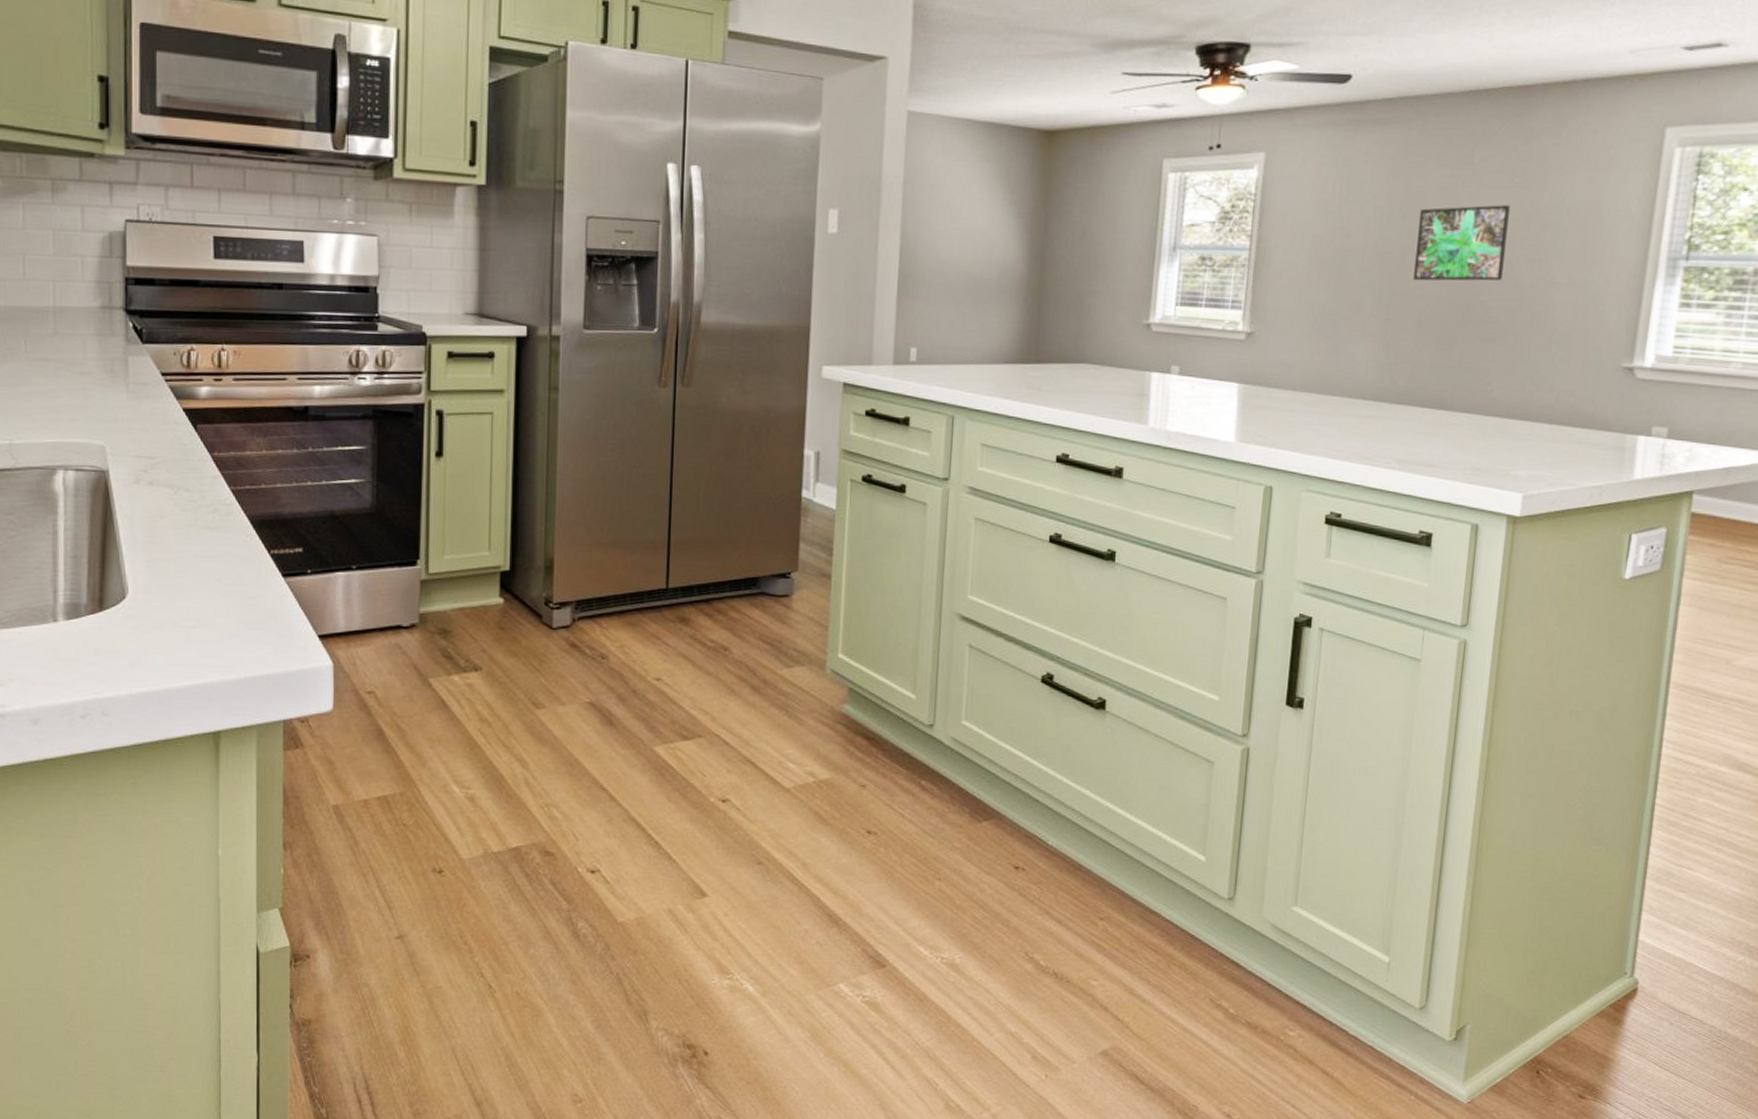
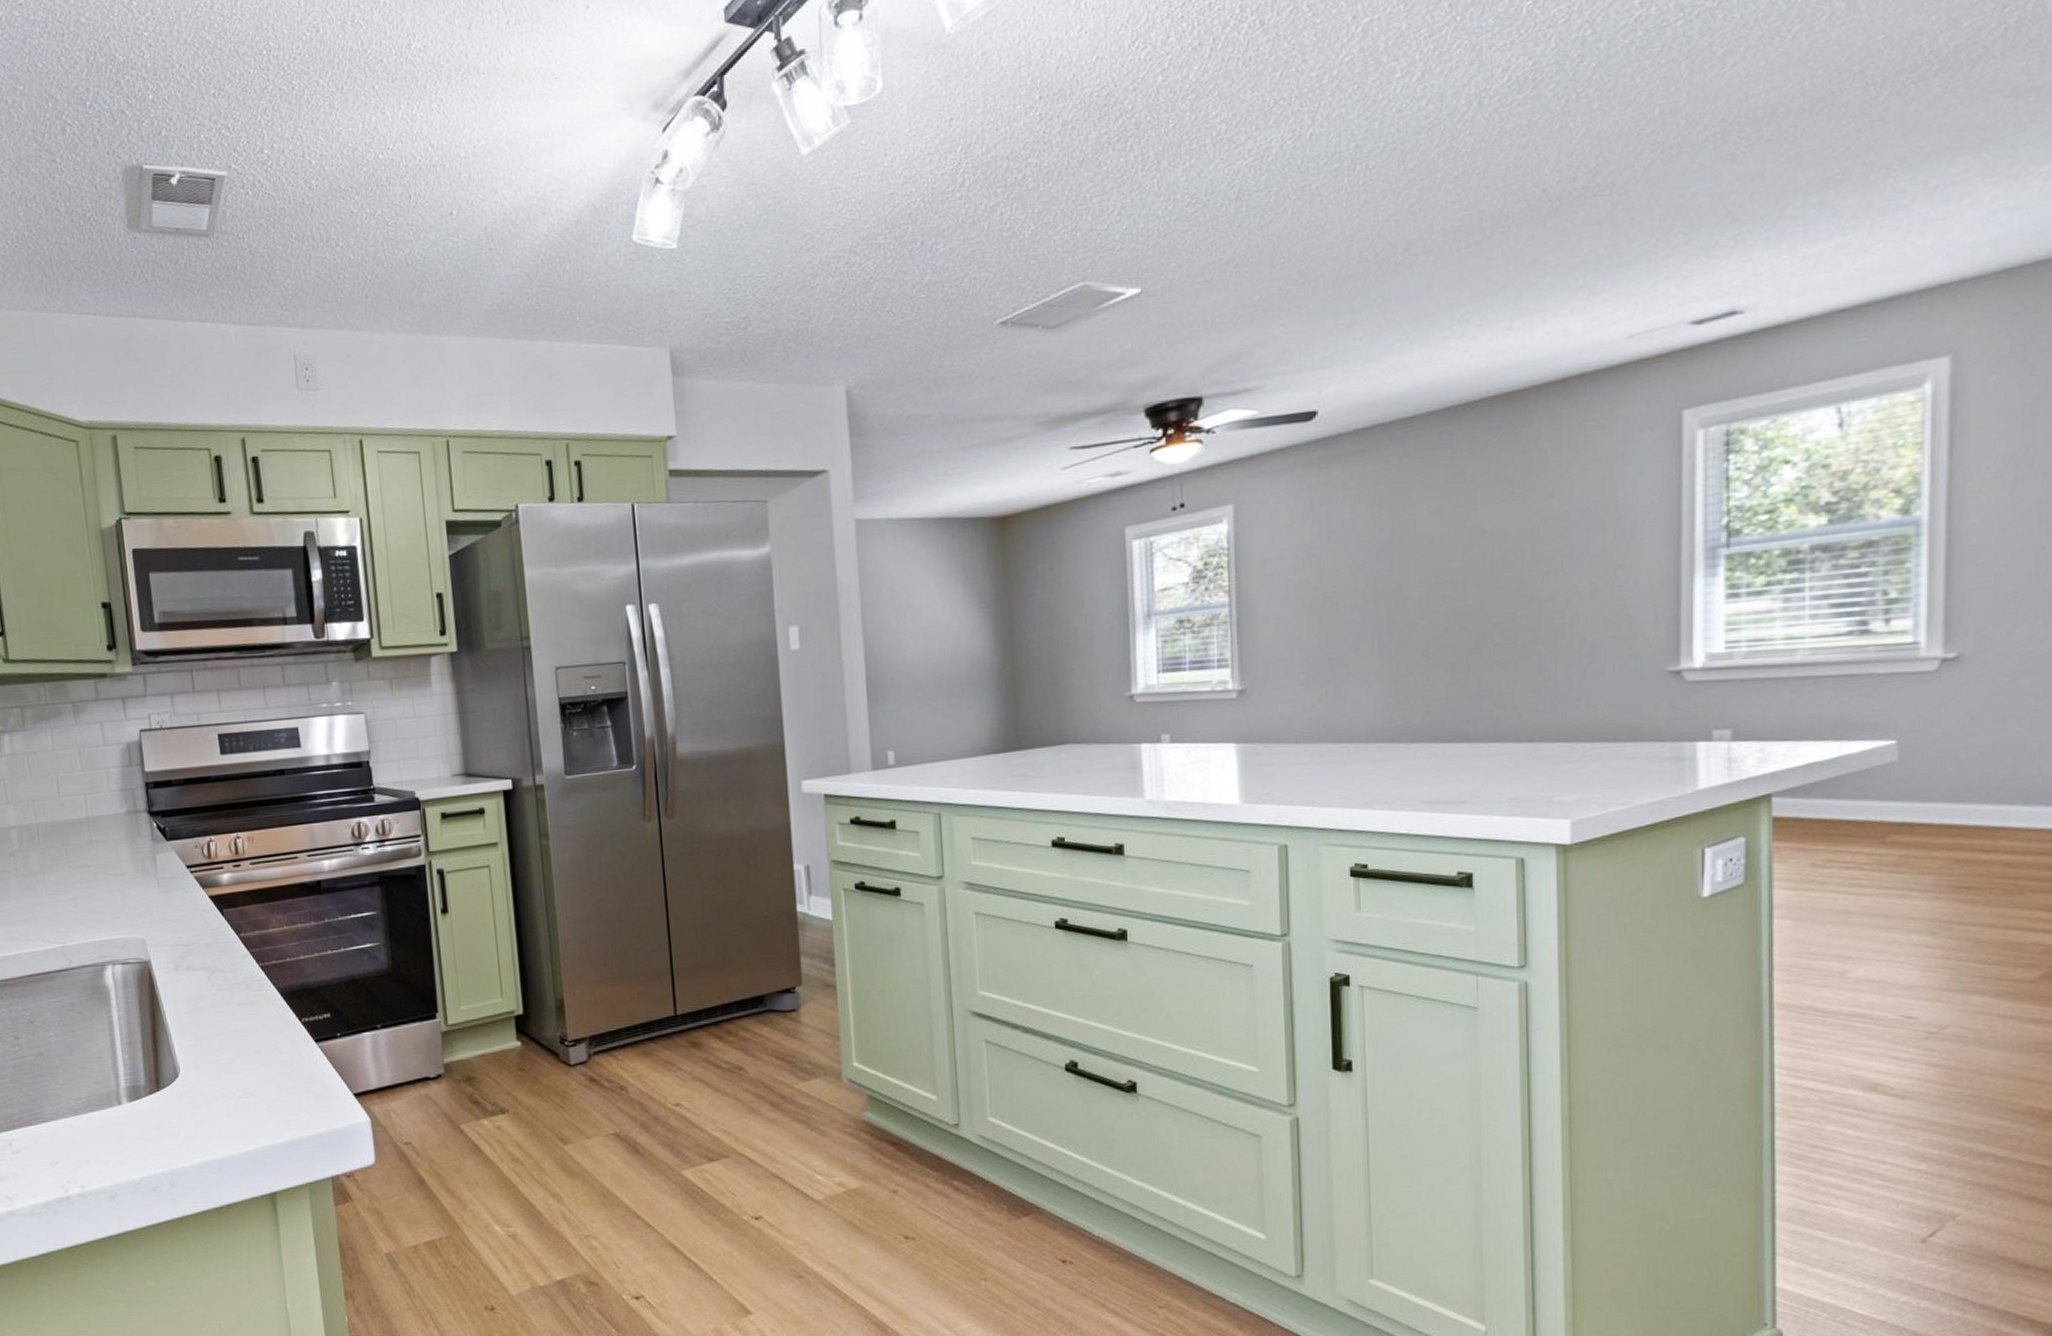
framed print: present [1413,205,1510,281] -> none [1412,519,1515,613]

